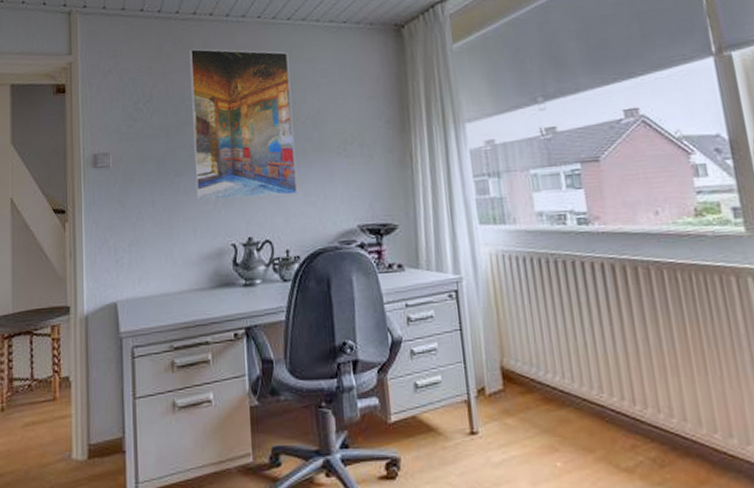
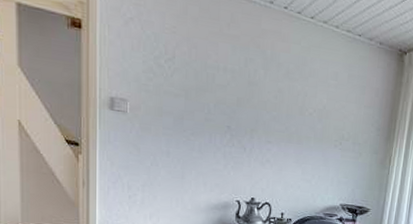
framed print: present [190,48,298,202] -> none [209,19,307,172]

